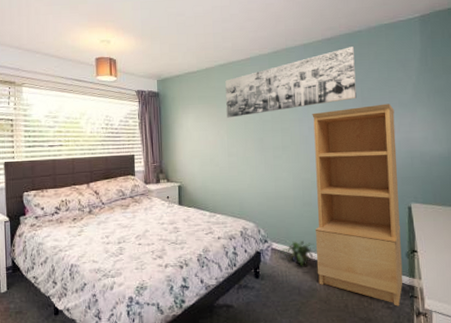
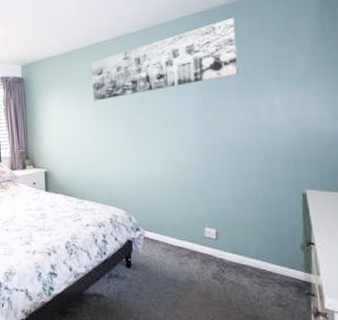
potted plant: present [280,240,314,267] -> none [153,229,192,258]
bookcase: present [312,103,403,306] -> none [187,79,298,304]

